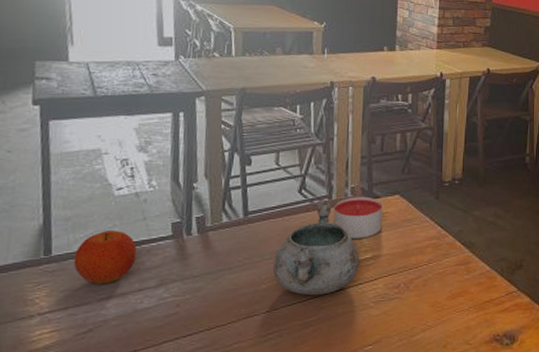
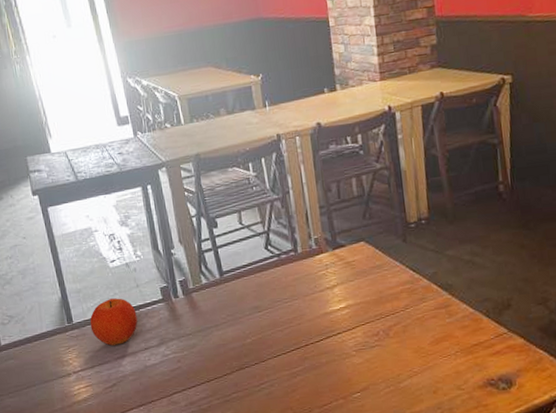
decorative bowl: present [273,201,360,296] -> none [254,255,336,347]
candle: present [333,196,383,239] -> none [300,246,352,290]

